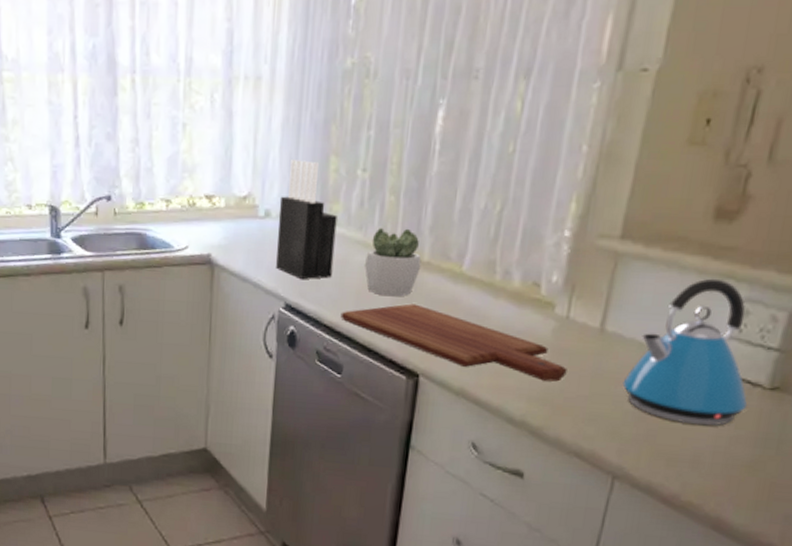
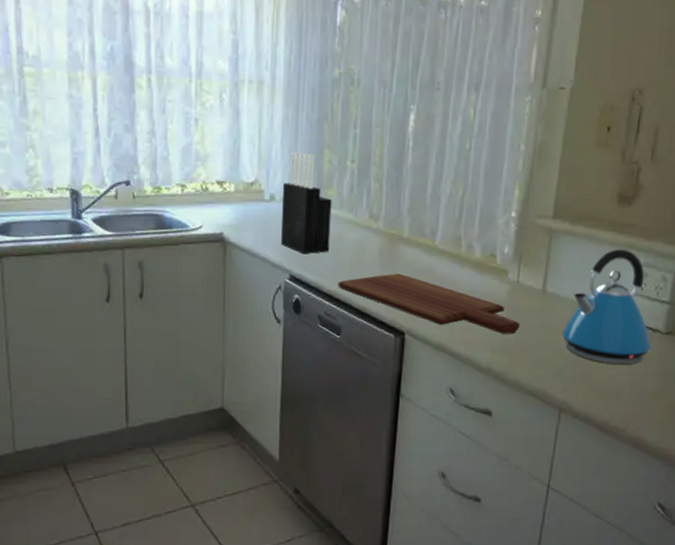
succulent plant: present [365,228,422,297] -> none [356,210,402,268]

